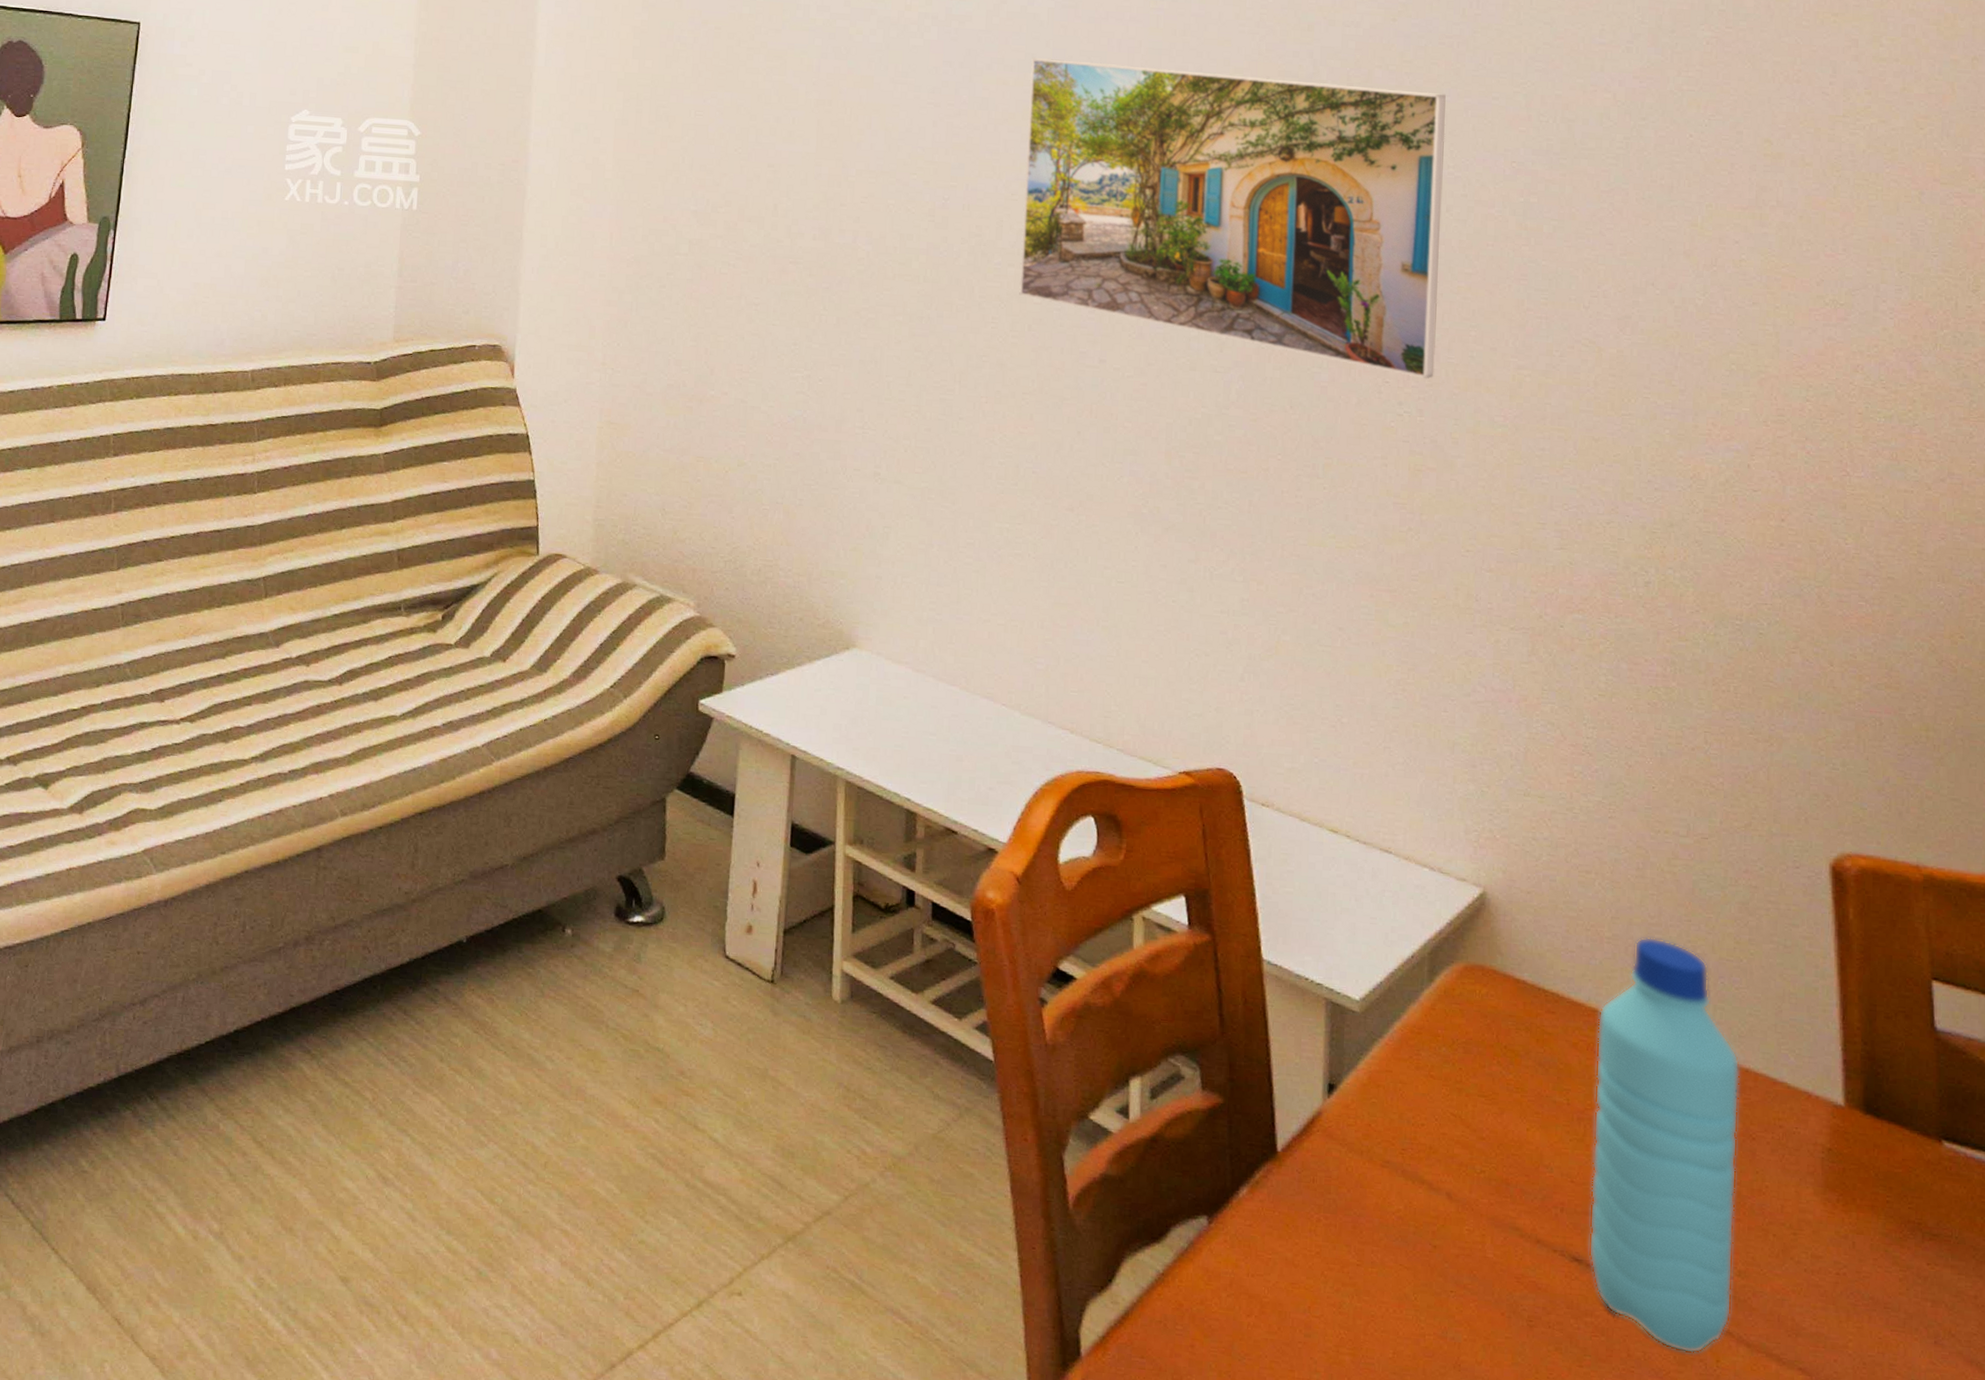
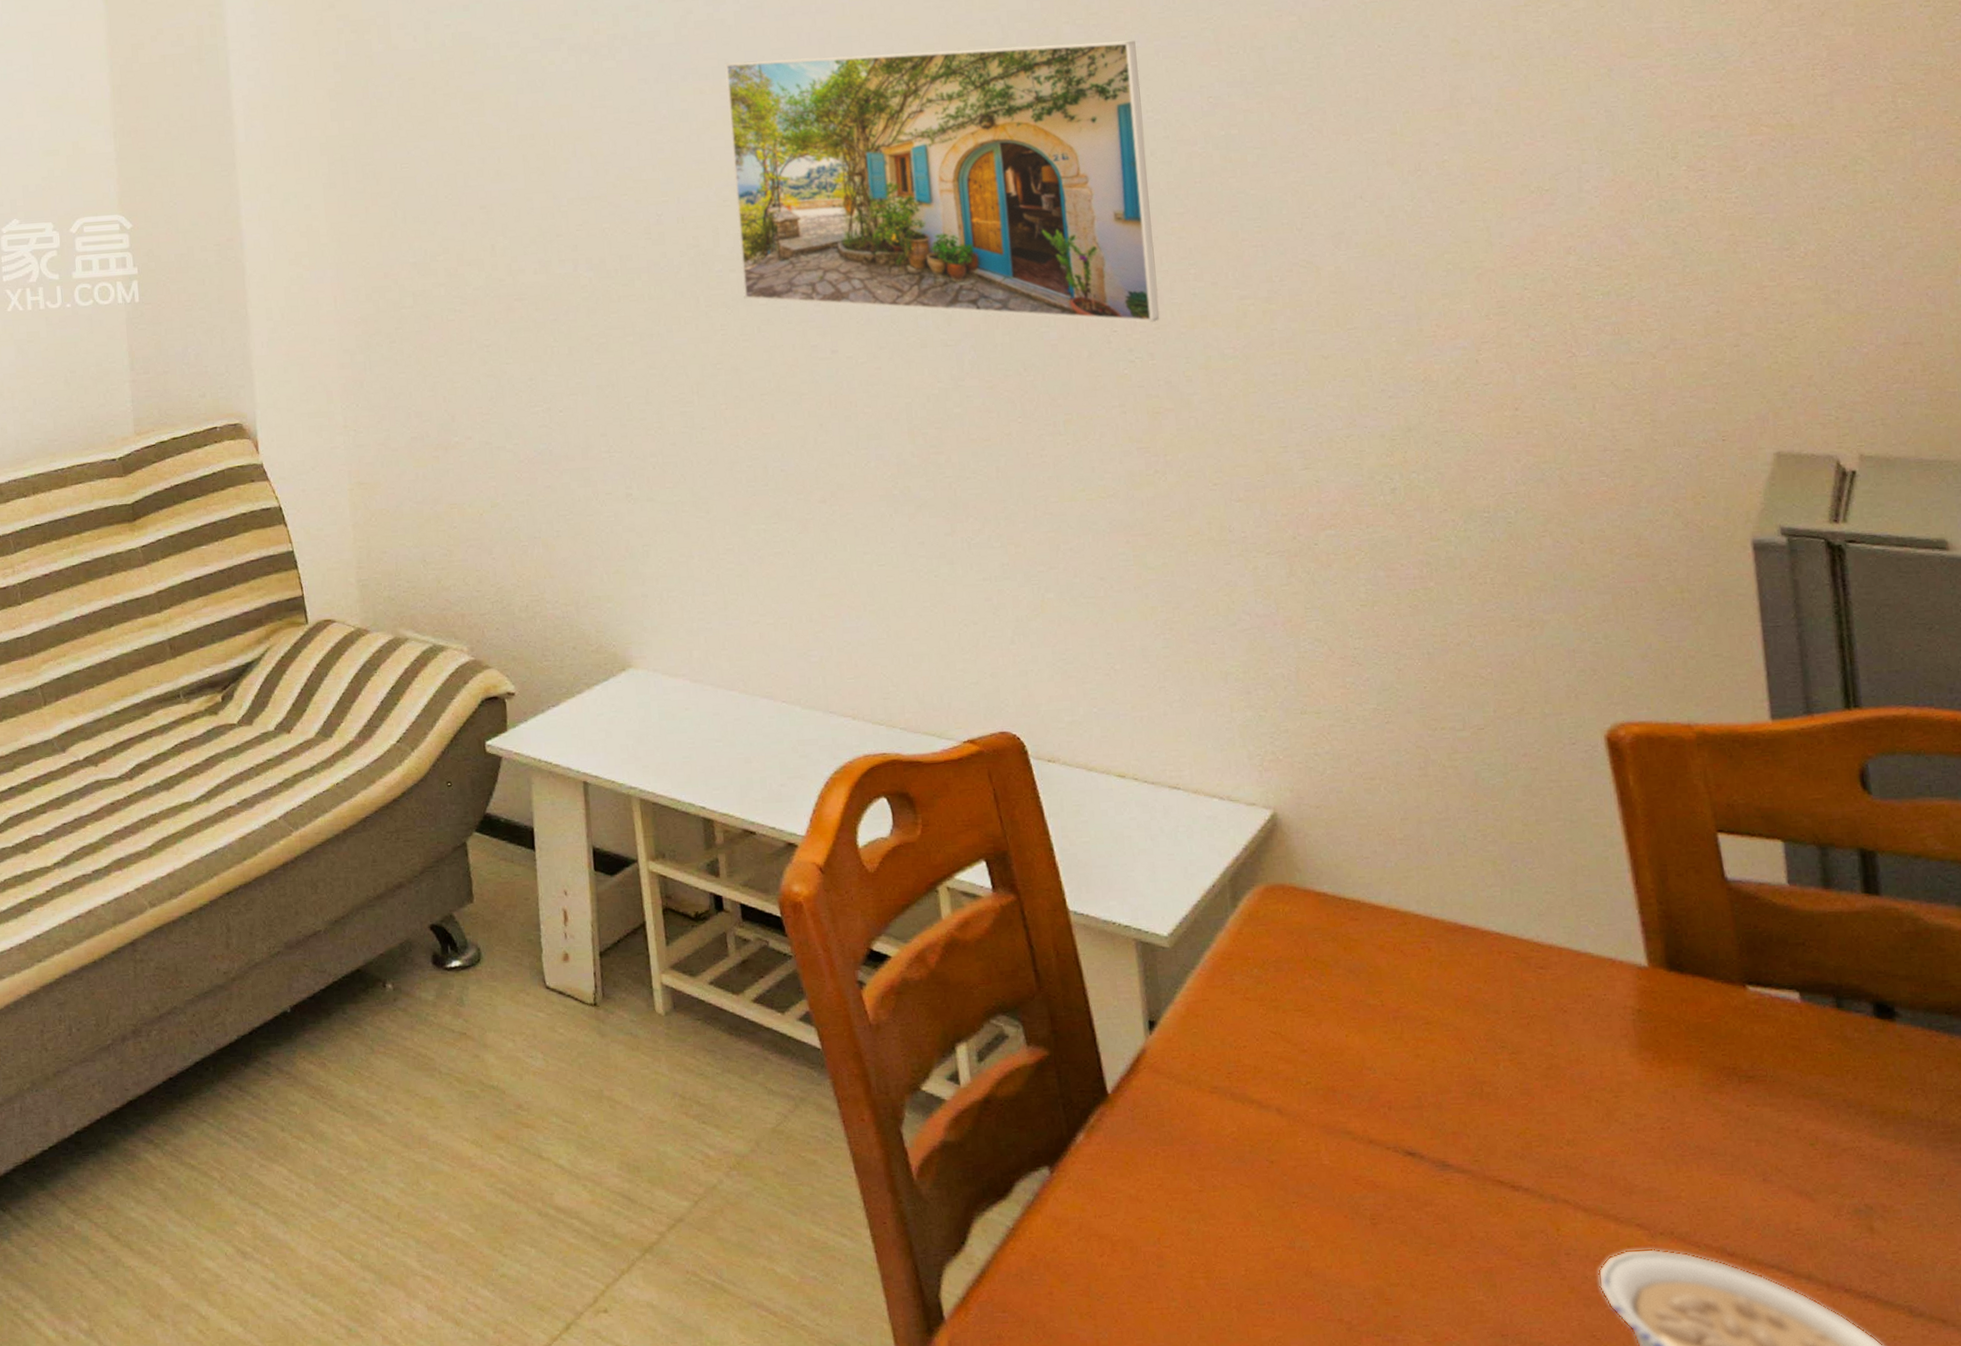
water bottle: present [1588,936,1740,1354] -> none [1400,832,1566,1227]

